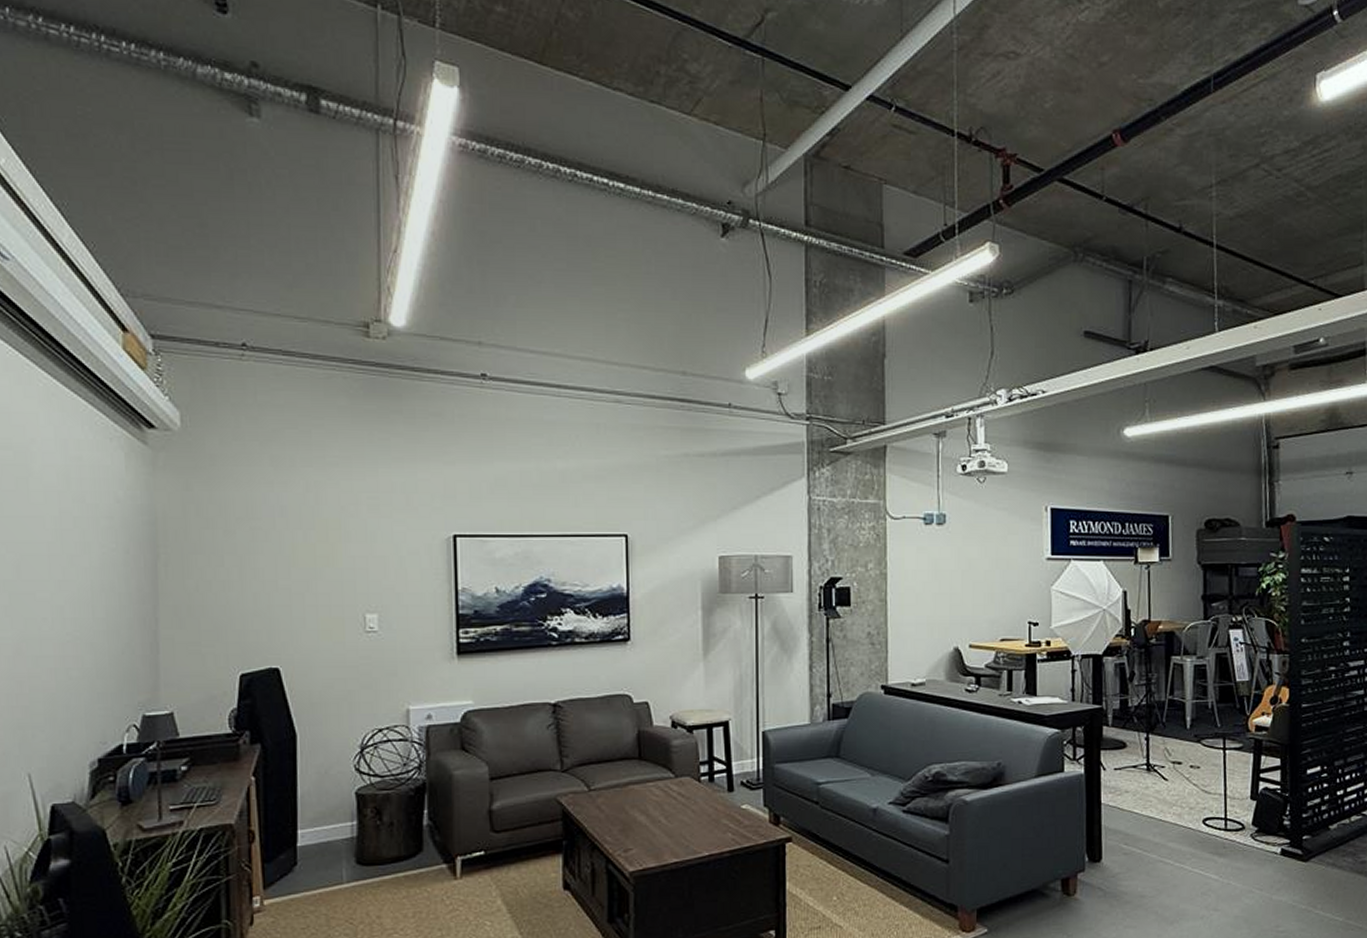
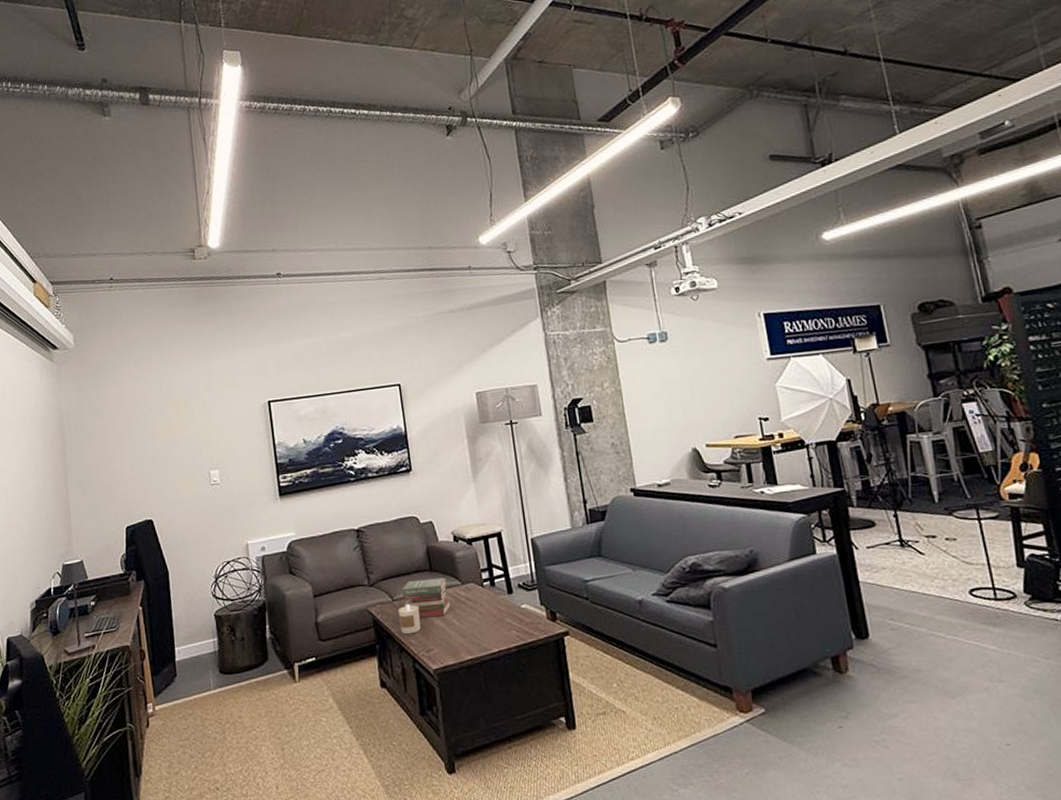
candle: none [594,796,621,831] -> present [398,604,421,635]
books: none [601,768,658,813] -> present [401,577,450,618]

